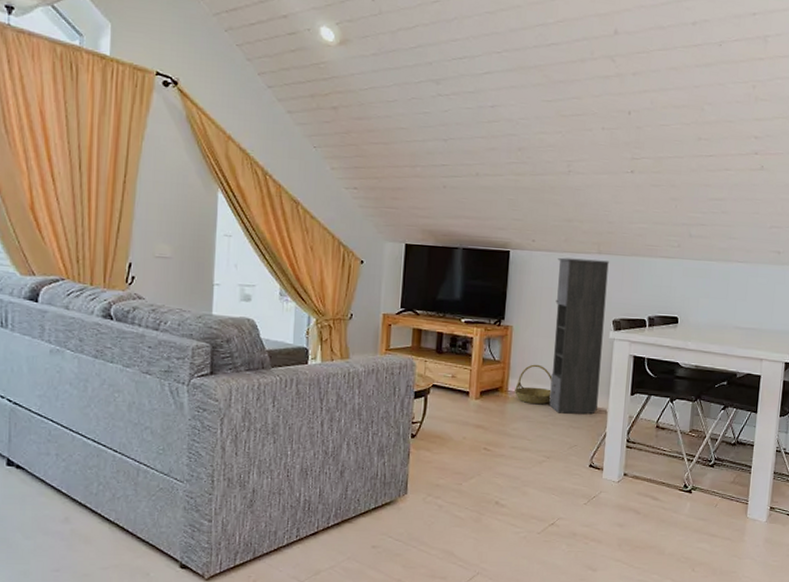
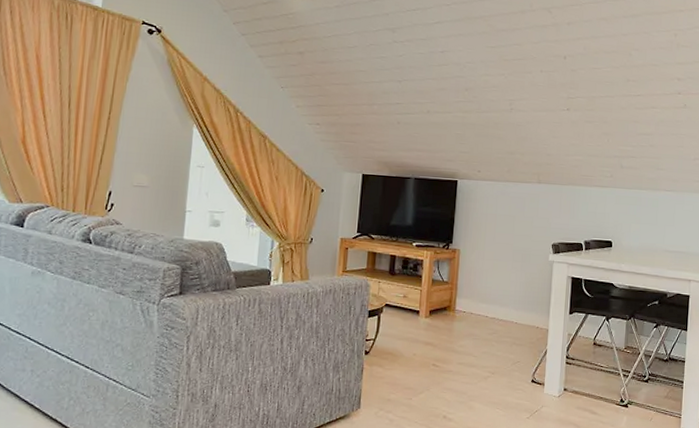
basket: present [515,364,553,404] -> none [462,285,497,322]
storage cabinet: present [549,257,609,415] -> none [494,186,548,332]

